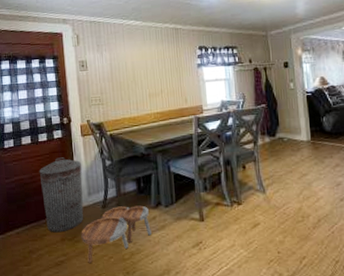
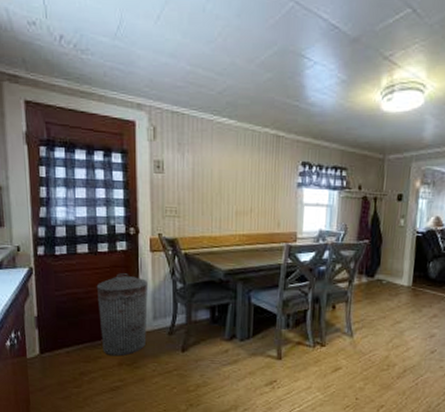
nesting tables: present [81,205,152,263] -> none [142,335,222,391]

